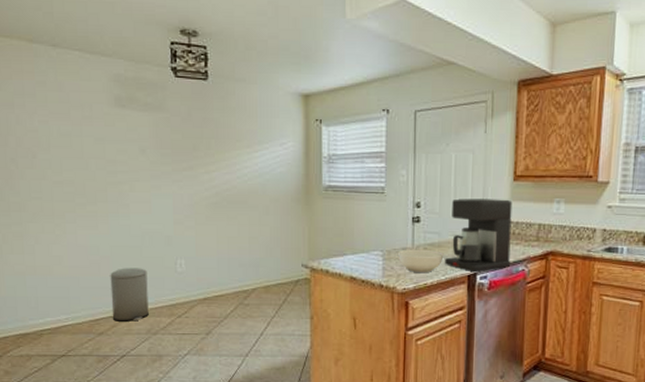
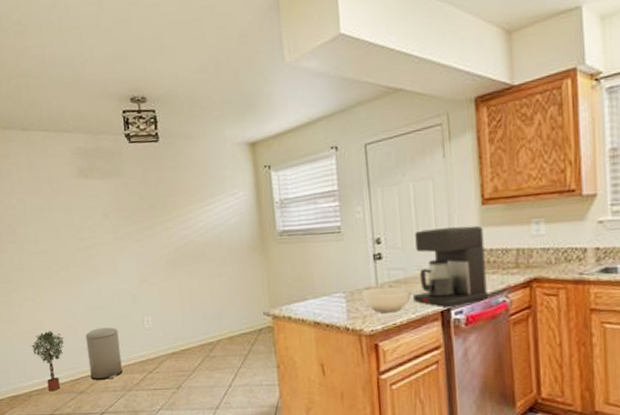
potted tree: none [46,267,85,331] -> present [31,331,65,392]

